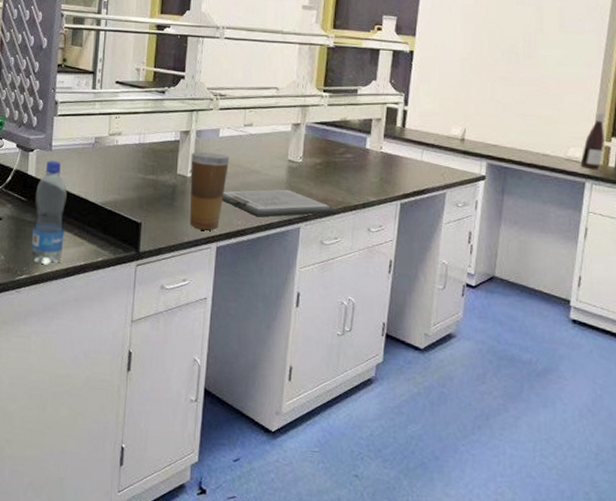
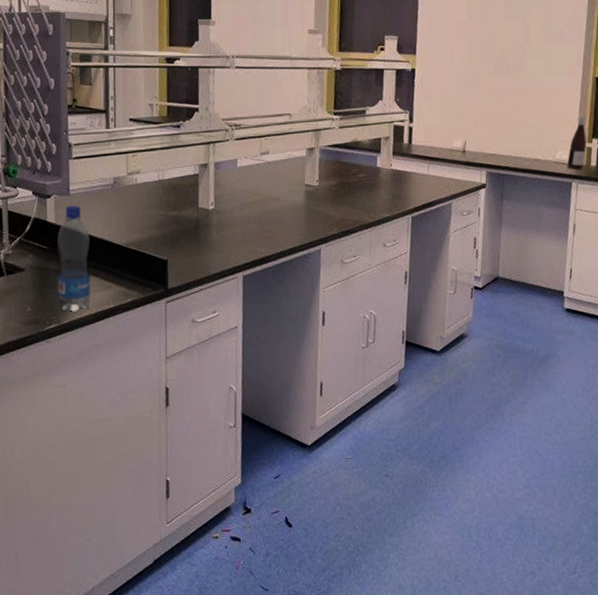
beverage cup: present [189,152,229,232] -> none [211,184,249,262]
clipboard: present [221,189,338,217] -> none [244,213,355,243]

